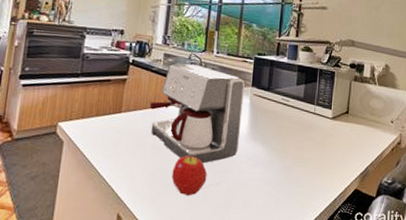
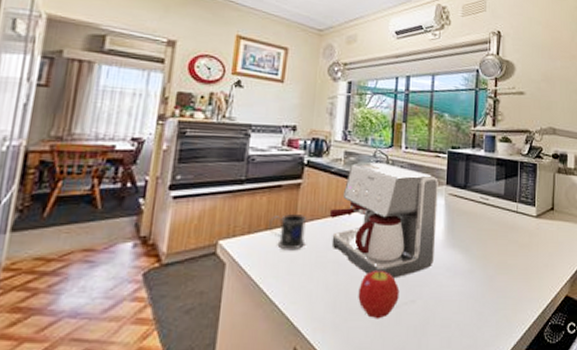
mug: none [99,104,130,135] -> present [269,214,306,251]

